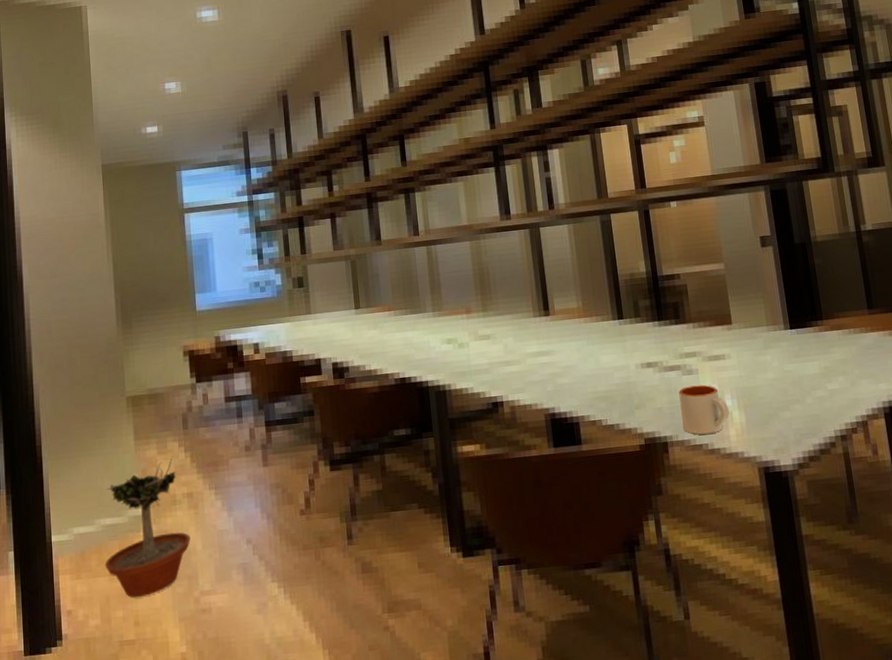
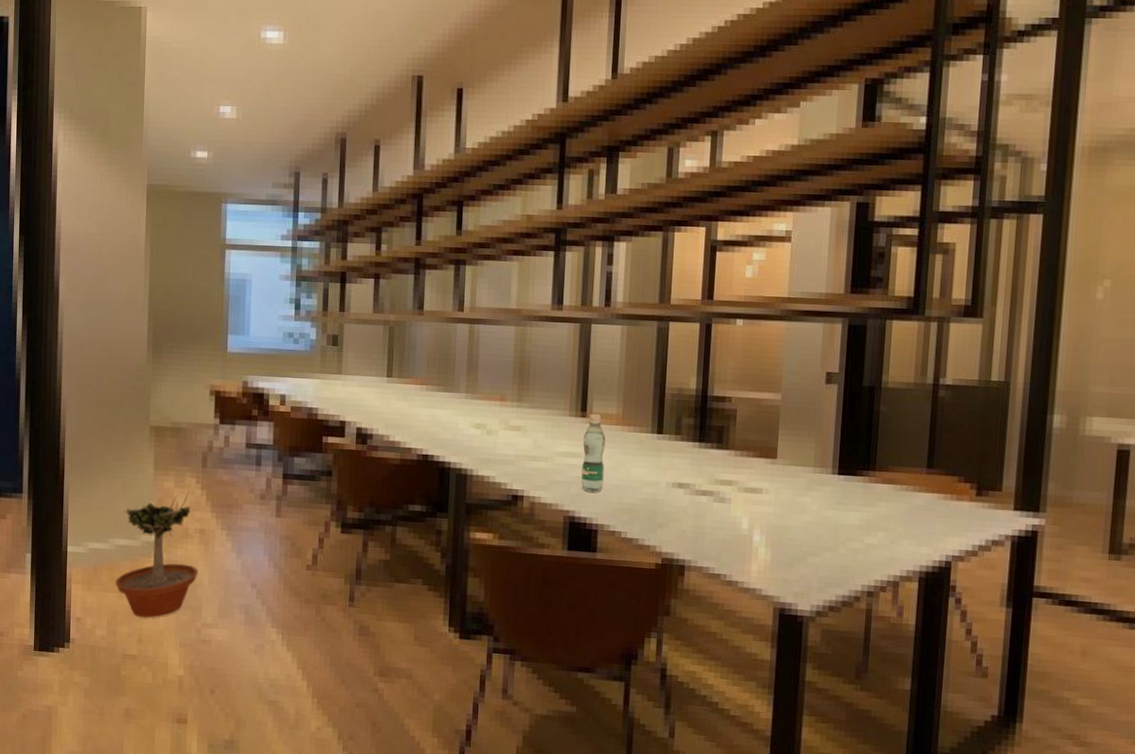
bottle: none [549,310,577,388] -> present [581,413,606,493]
mug: present [678,385,730,435] -> none [704,514,755,566]

